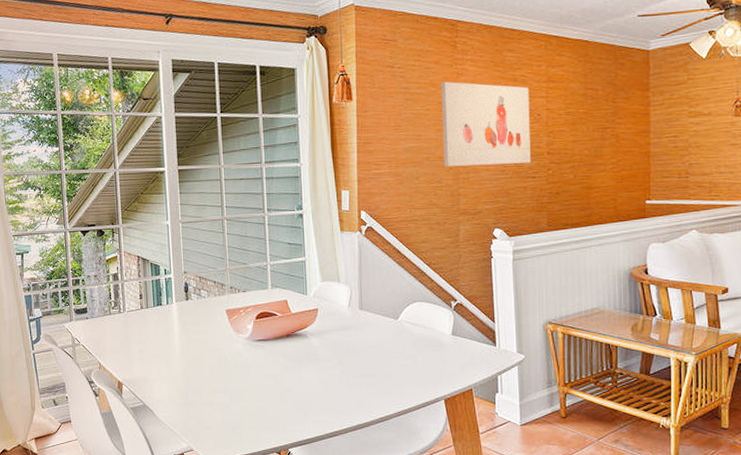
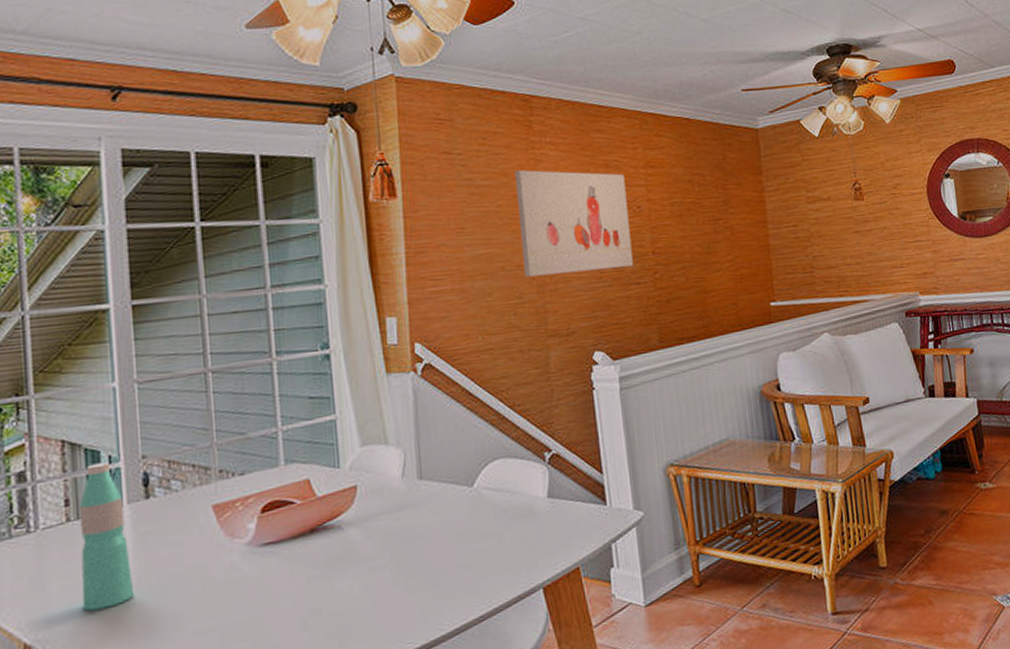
water bottle: none [147,273,180,367] -> present [78,462,135,611]

